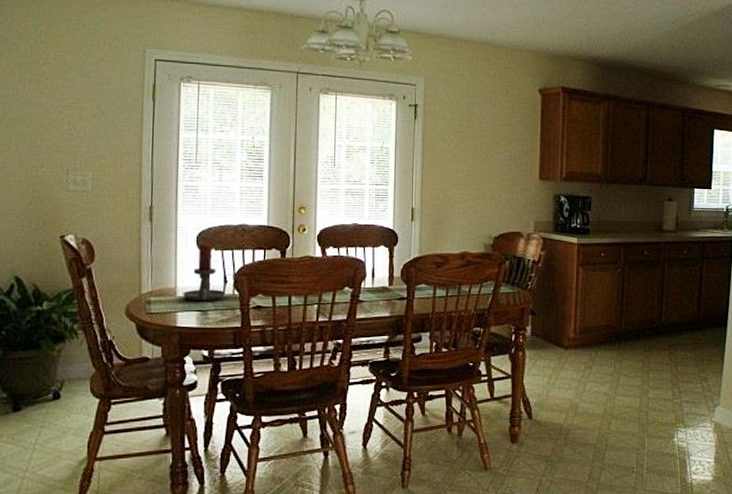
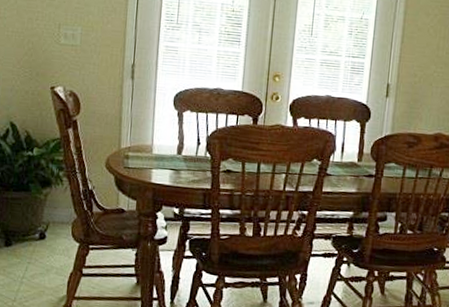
candle holder: present [183,244,226,301] -> none [158,104,199,161]

